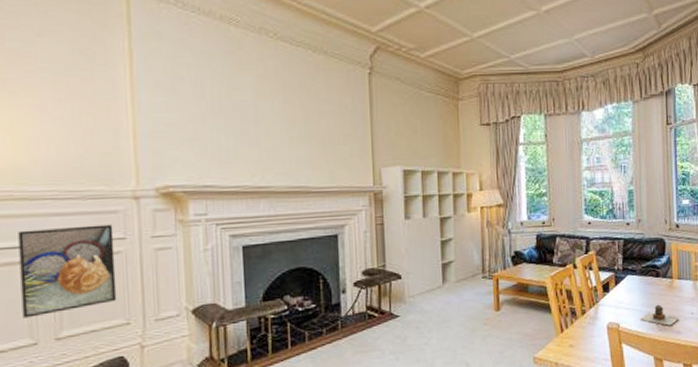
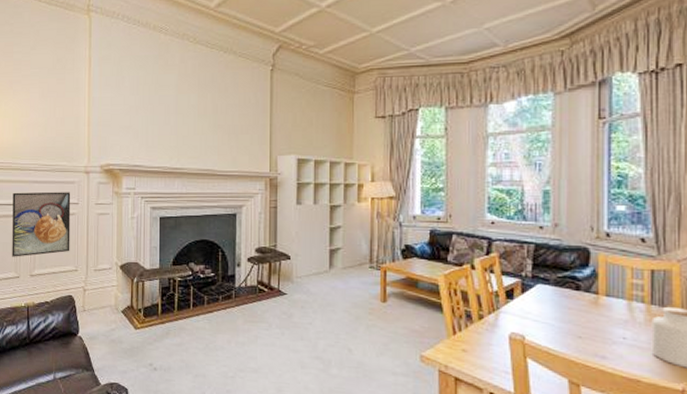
teapot: present [640,304,679,326] -> none [551,321,606,348]

